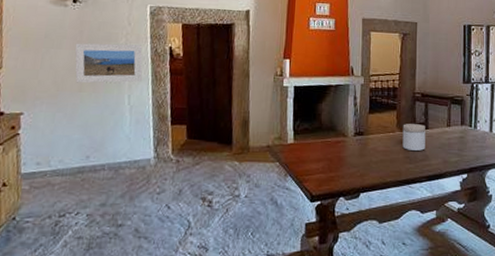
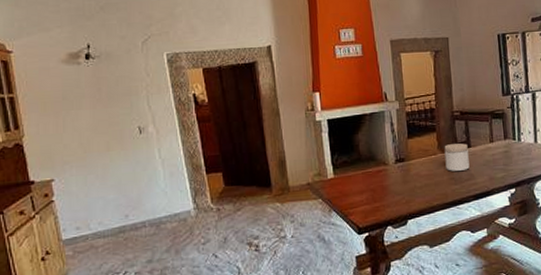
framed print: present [75,43,143,83] -> none [95,96,169,143]

